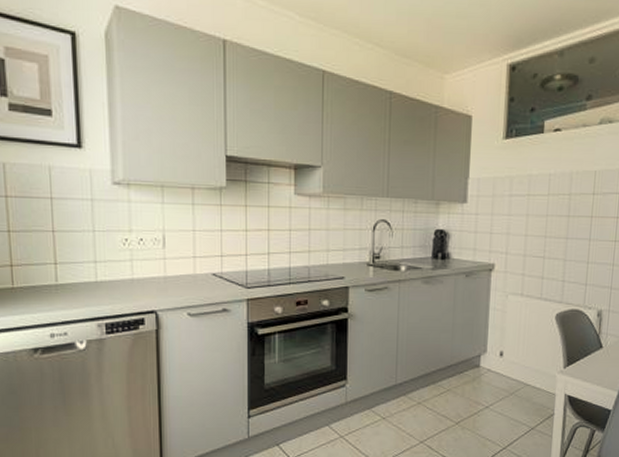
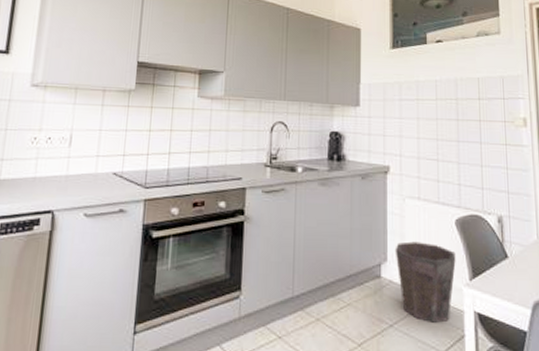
waste bin: none [494,335,553,404] -> present [395,241,456,323]

